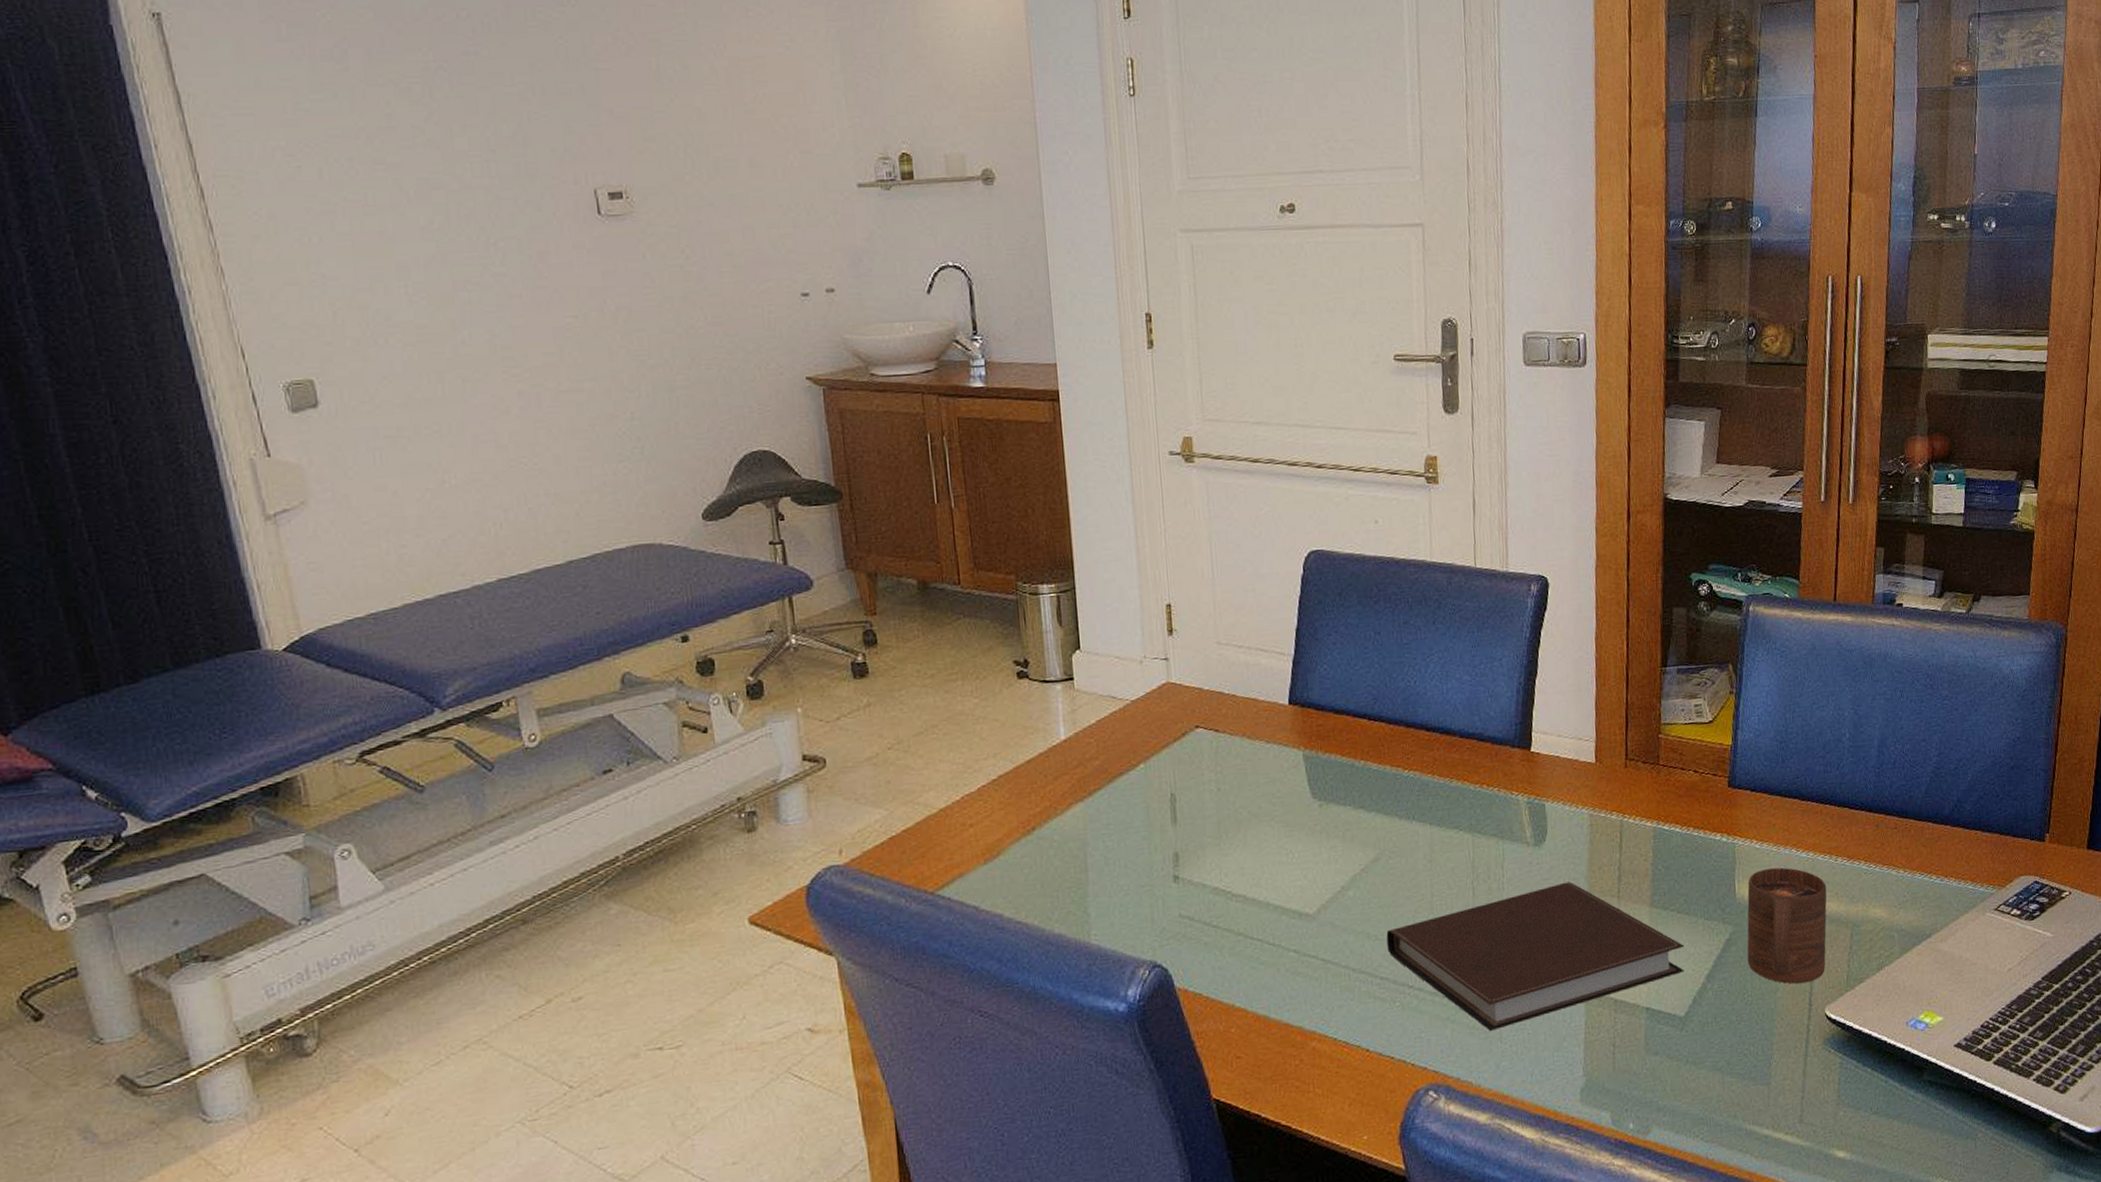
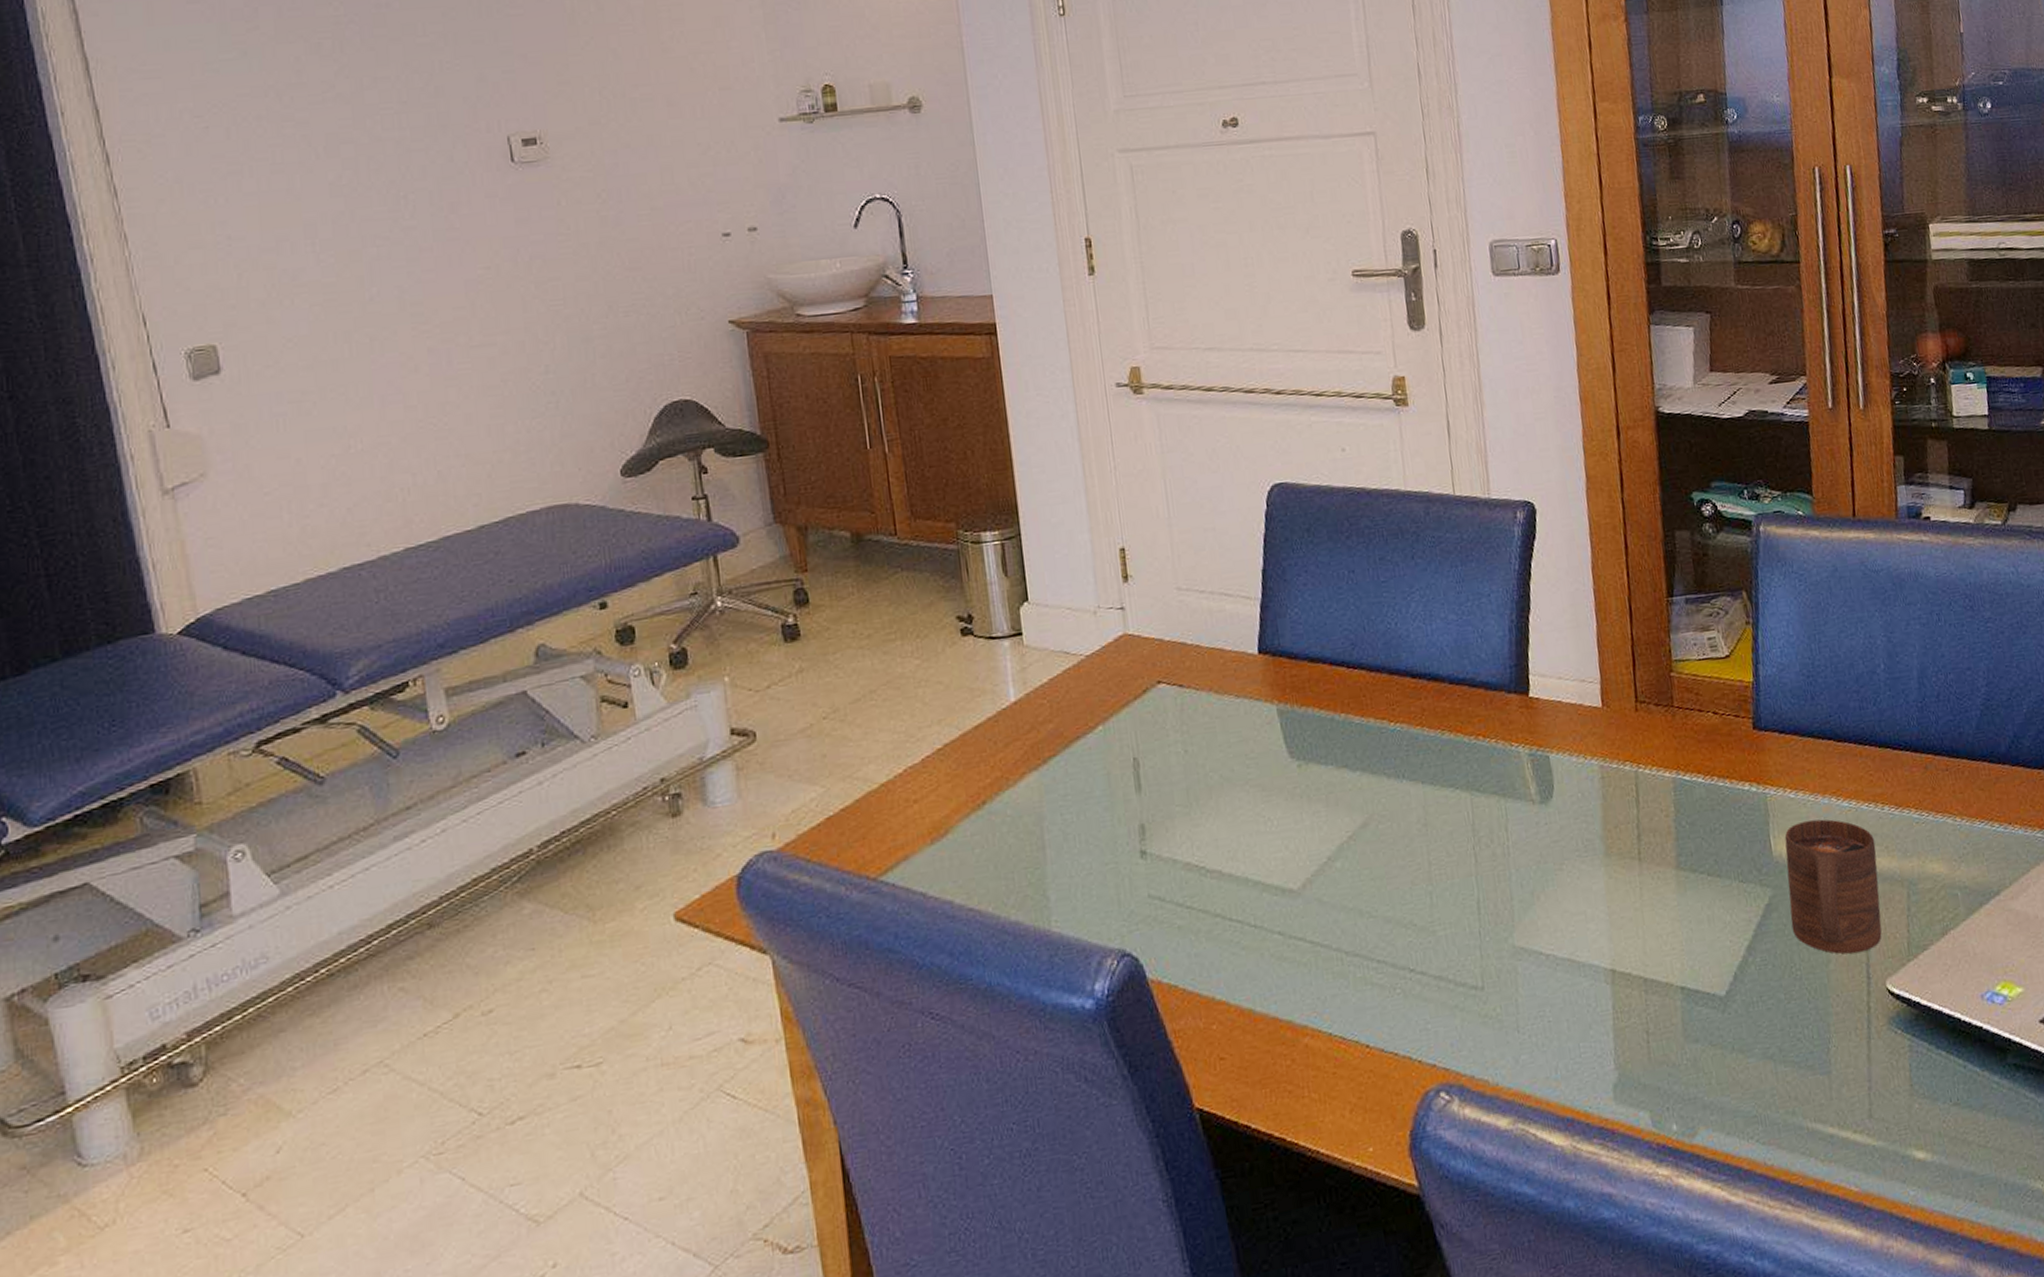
notebook: present [1386,881,1685,1031] -> none [1380,843,1721,1019]

